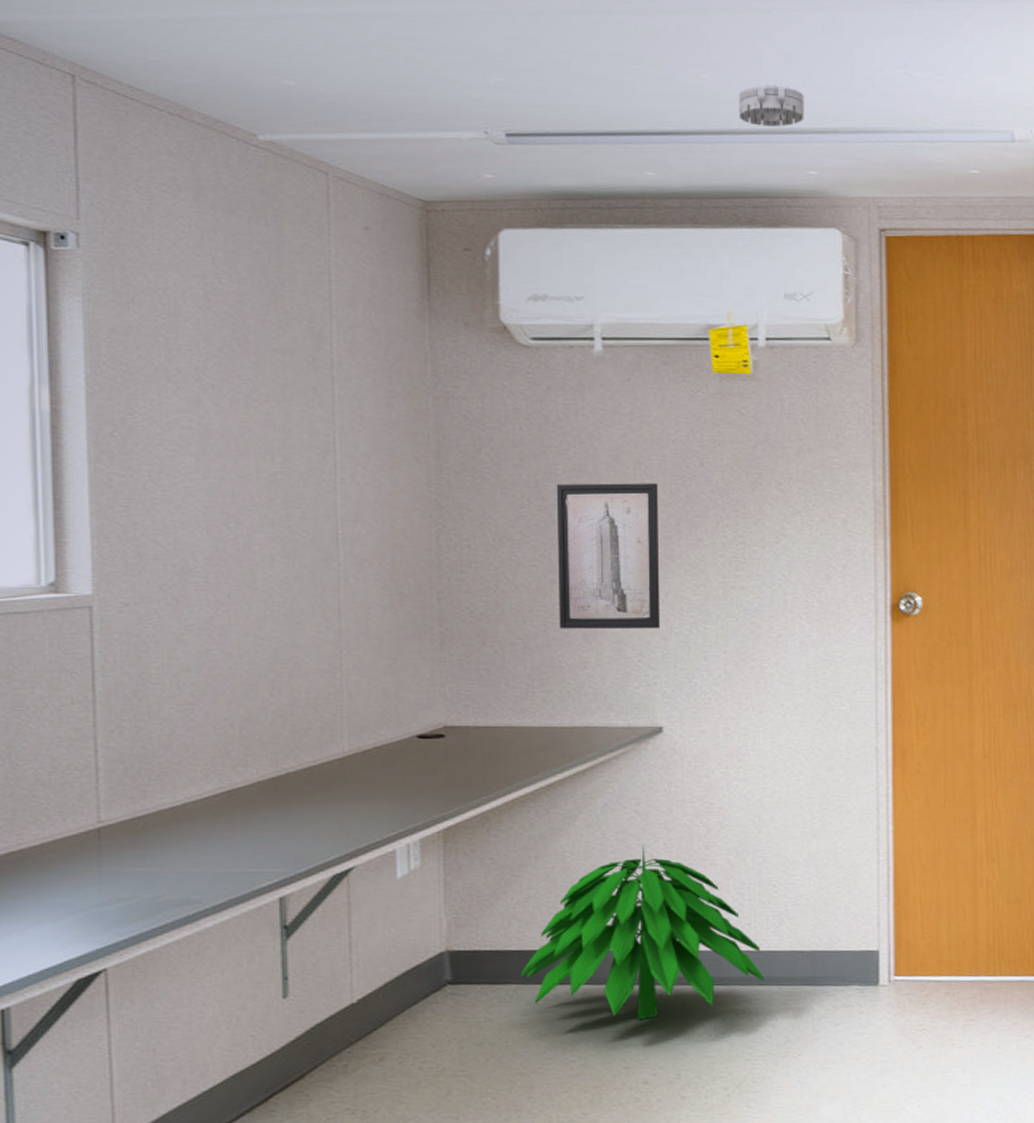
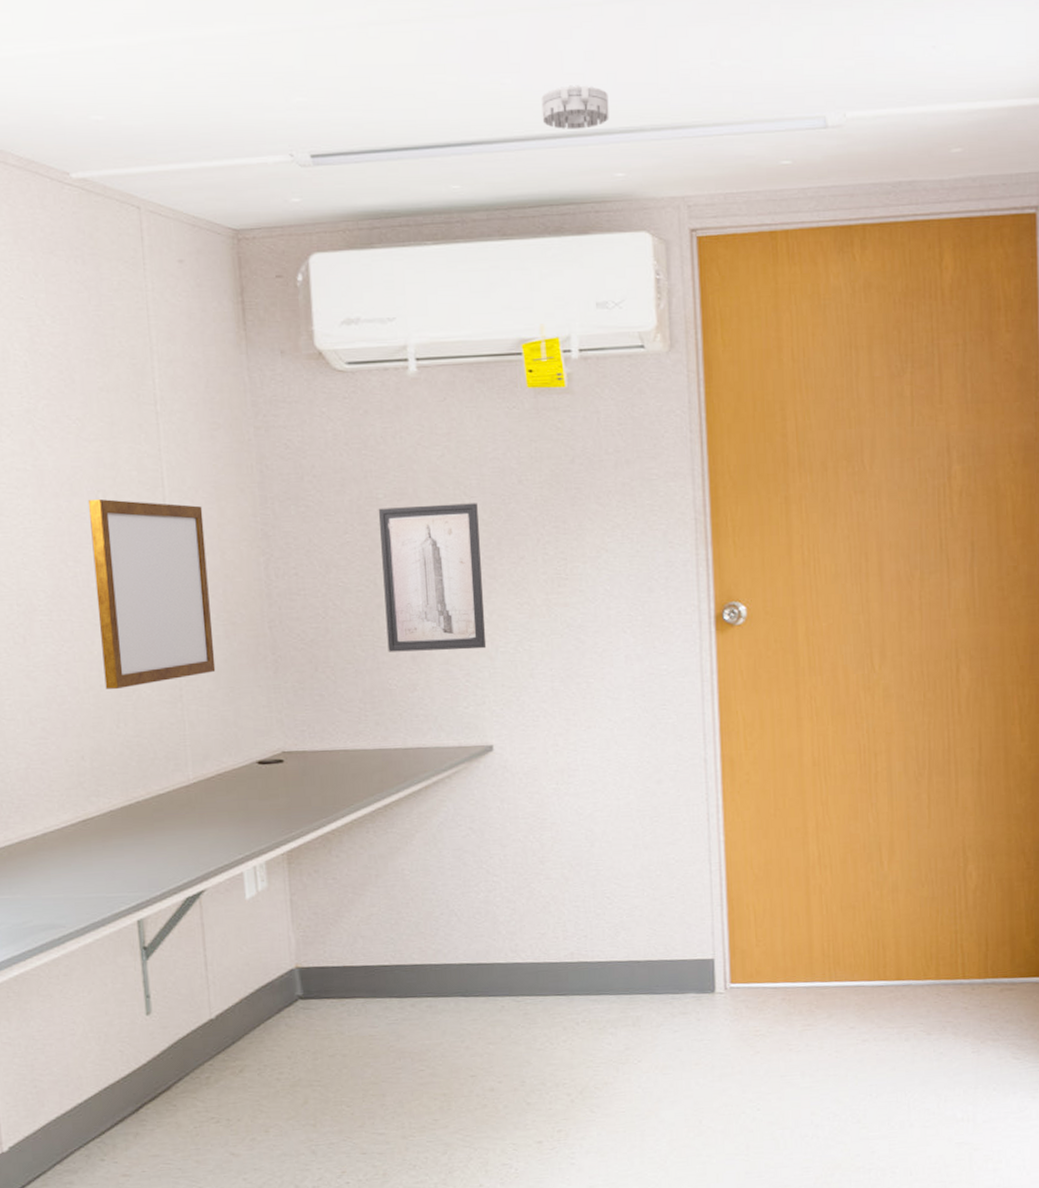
writing board: none [254,462,379,656] -> present [87,499,216,689]
indoor plant: present [520,845,765,1019] -> none [367,861,603,1030]

